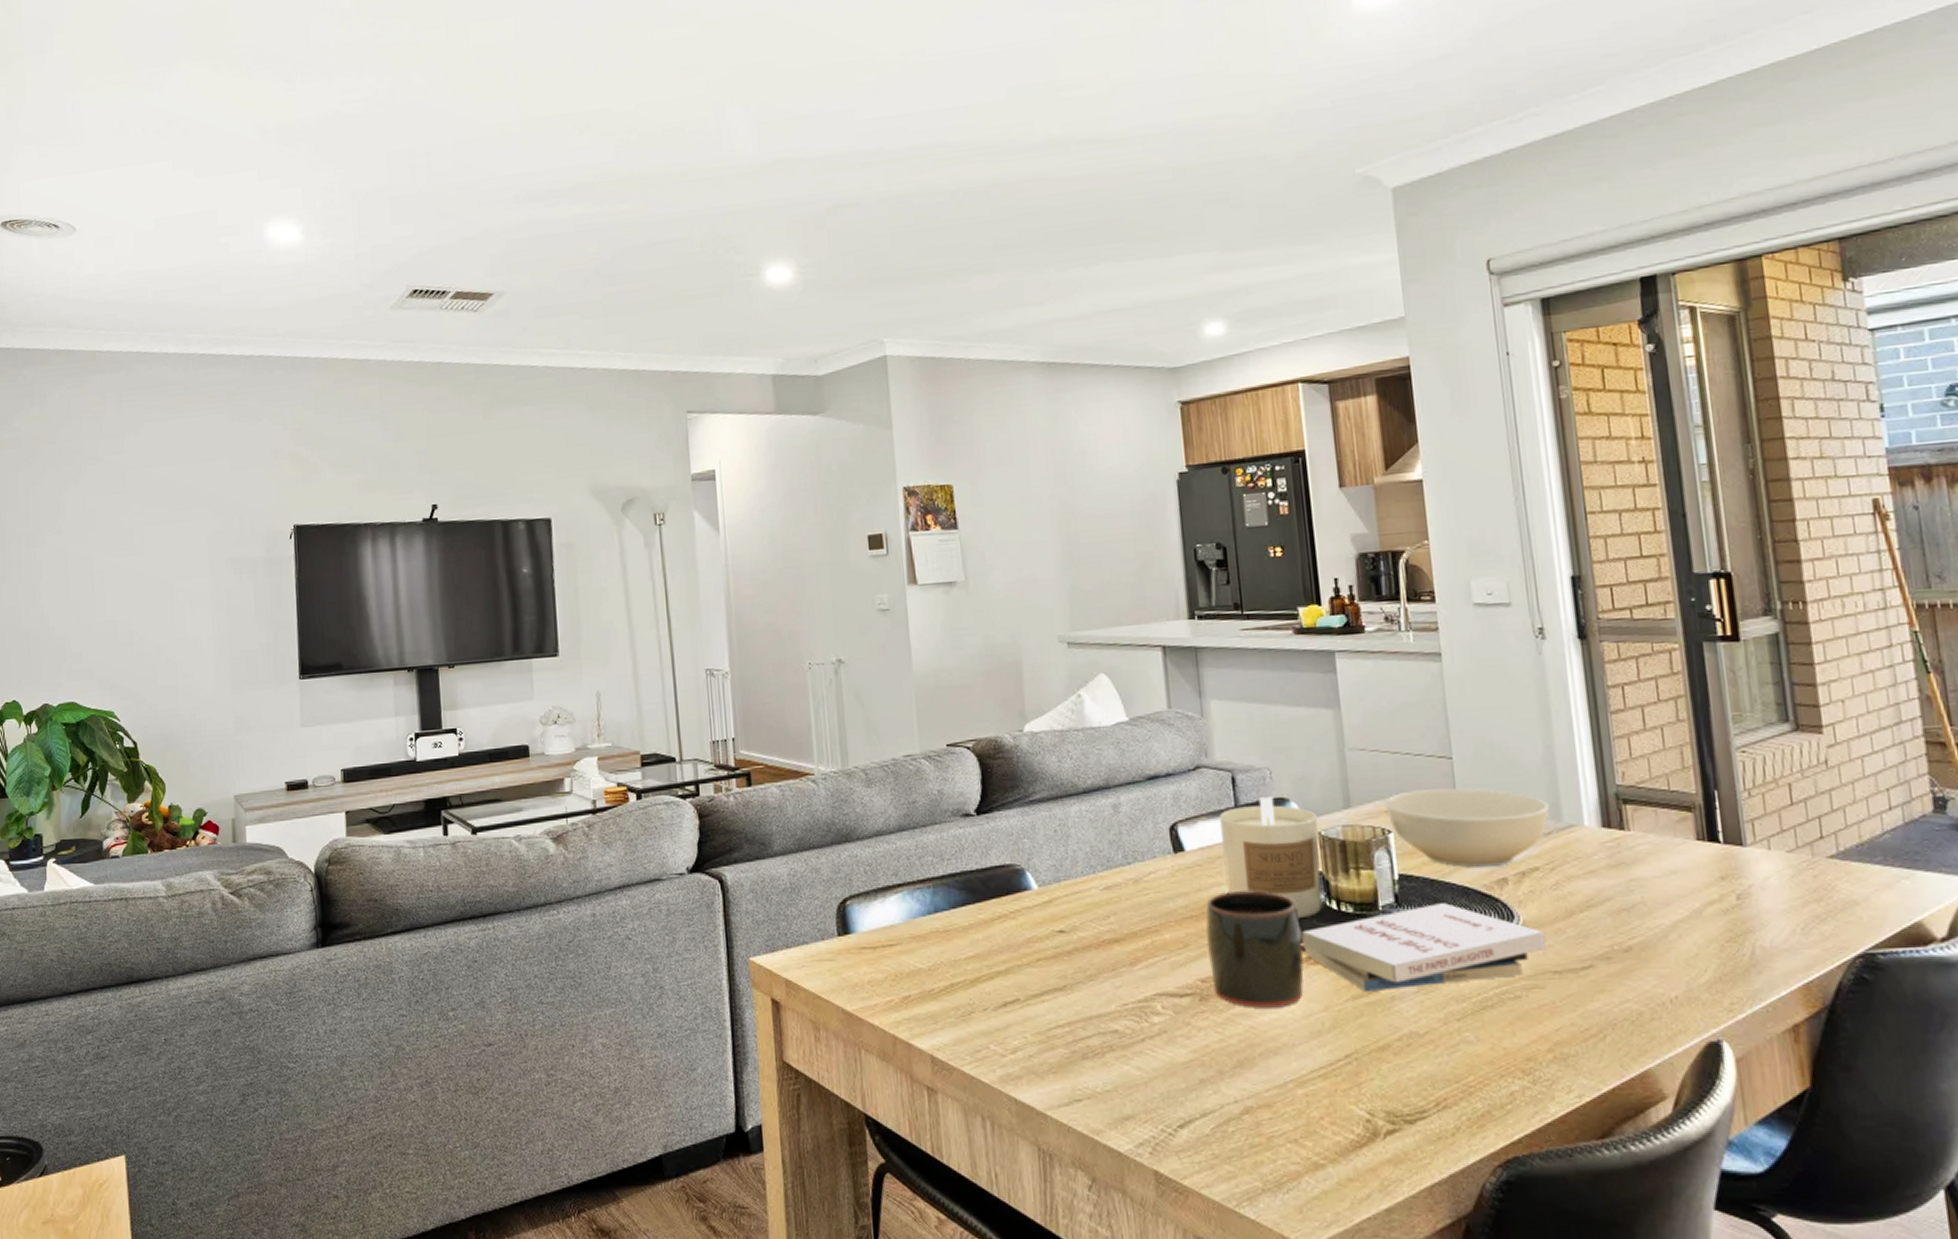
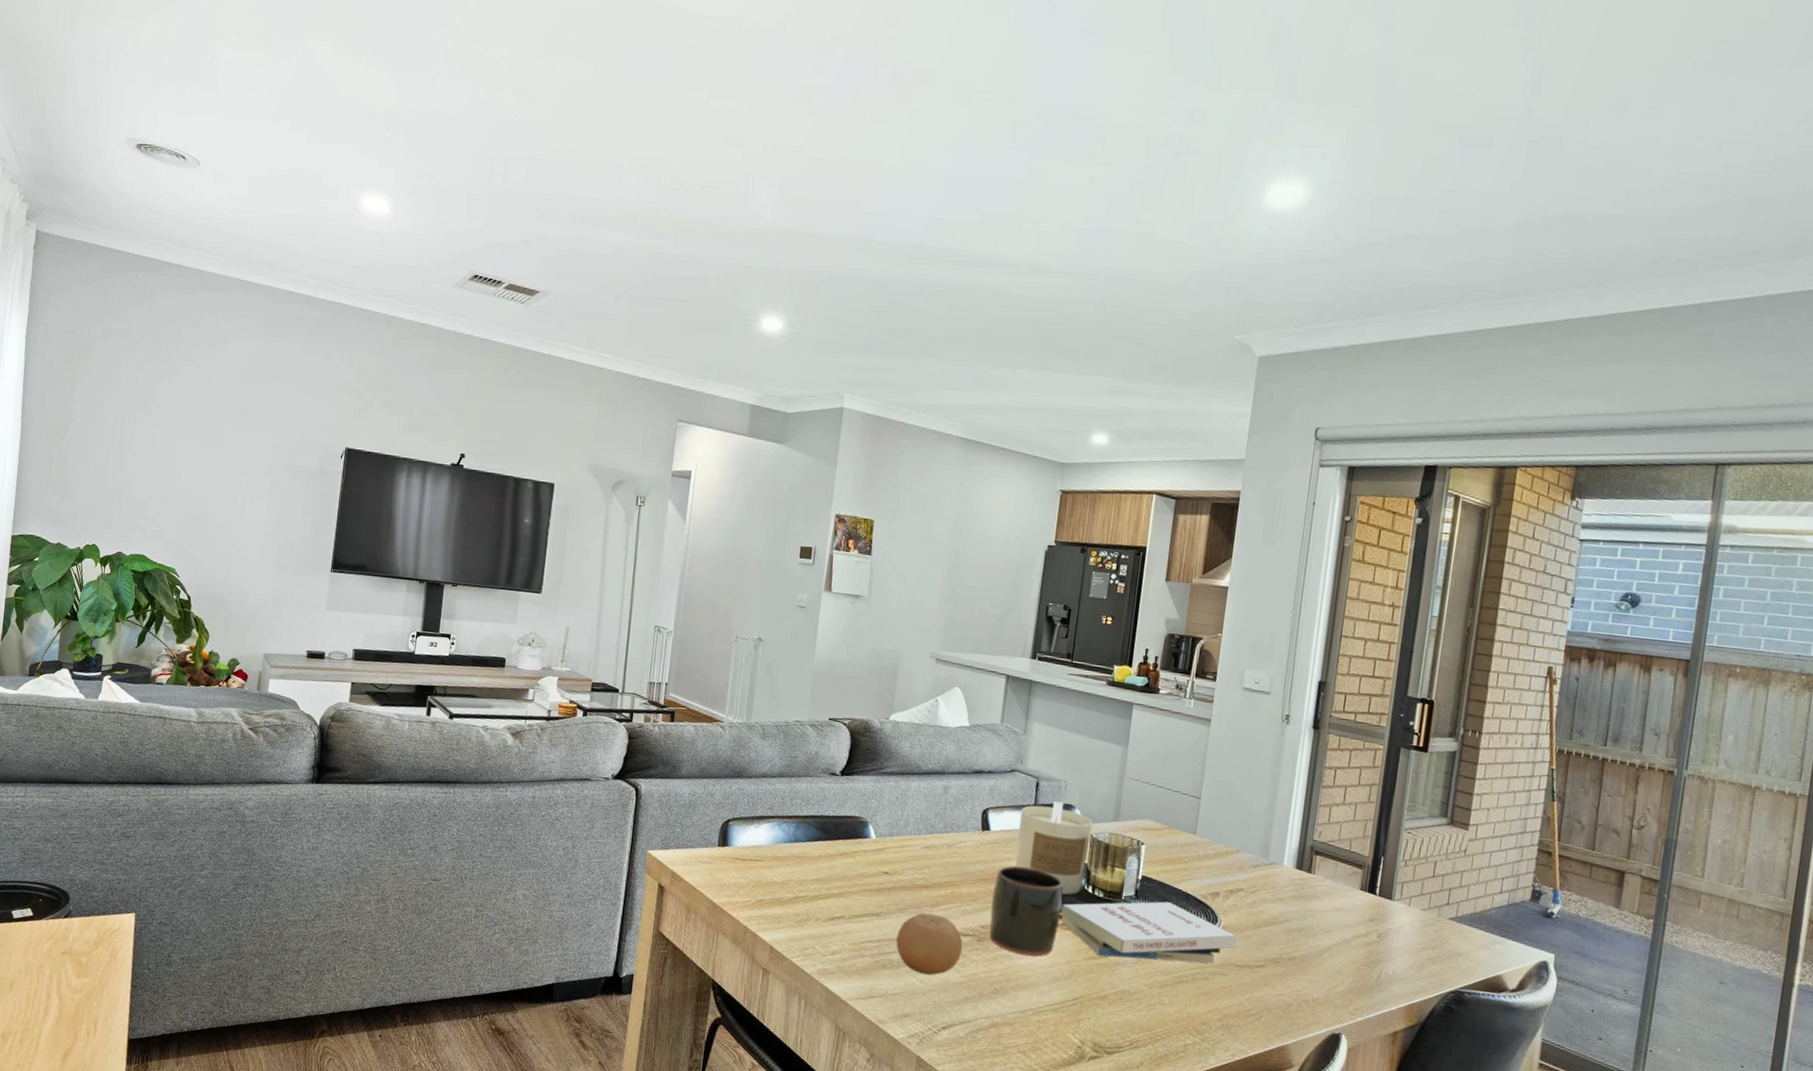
fruit: none [1092,975,1184,1058] -> present [896,912,963,975]
bowl: present [1385,788,1549,867] -> none [1143,816,1262,883]

